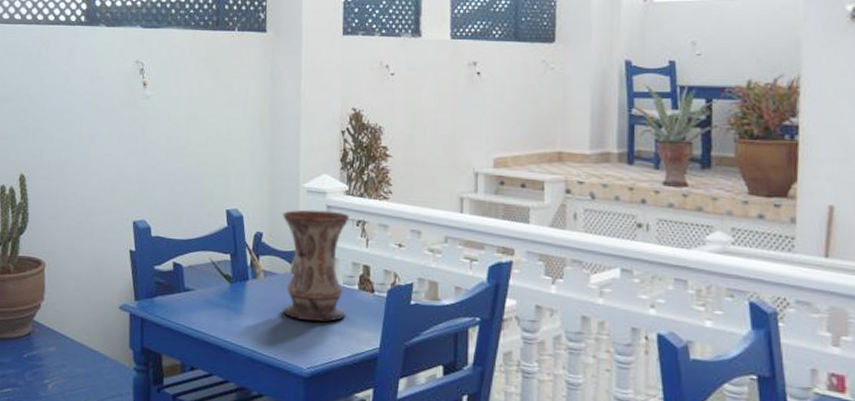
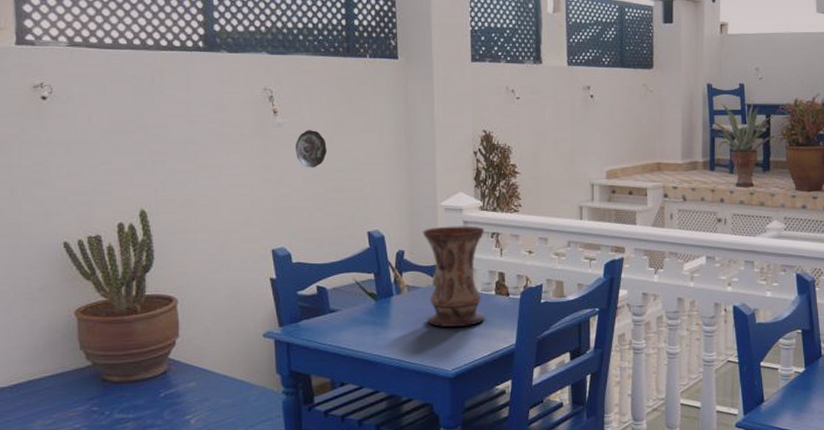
decorative plate: none [161,103,191,142] -> present [296,130,327,168]

